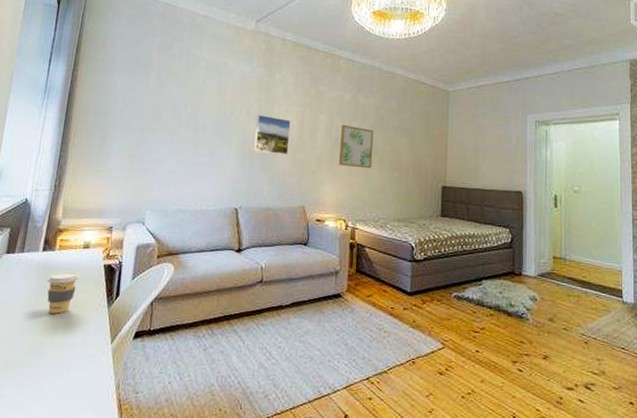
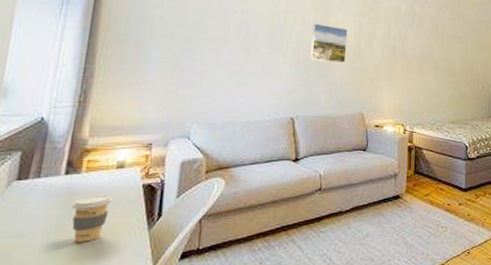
wall art: present [339,124,374,169] -> none [397,33,430,75]

